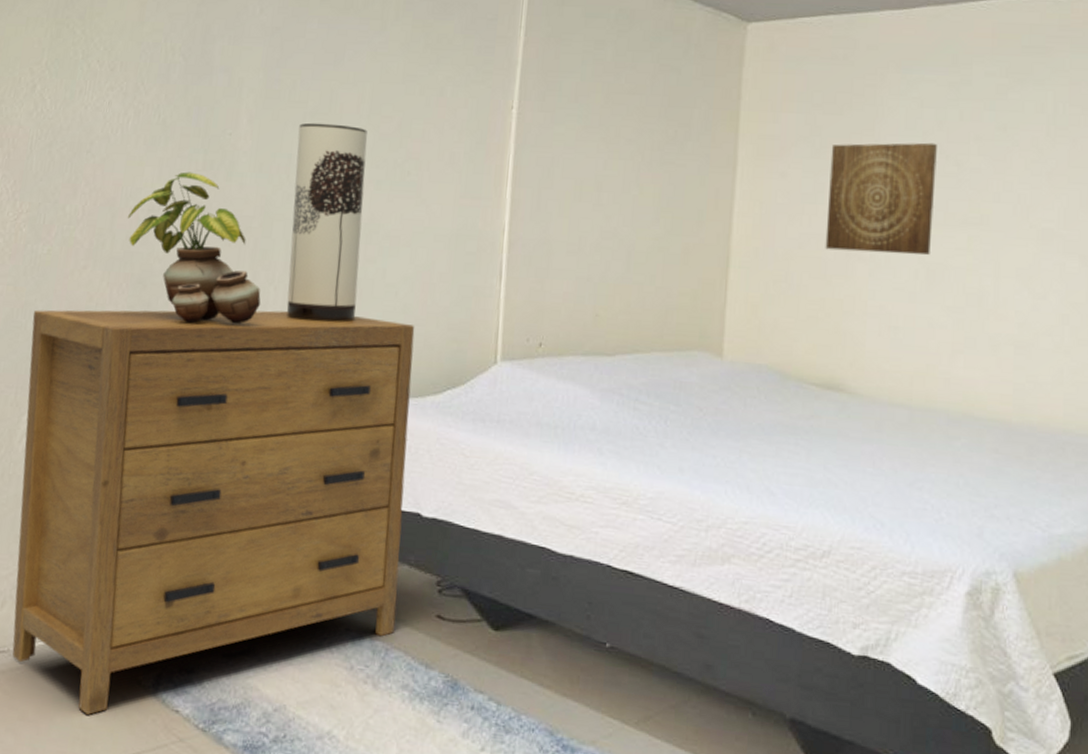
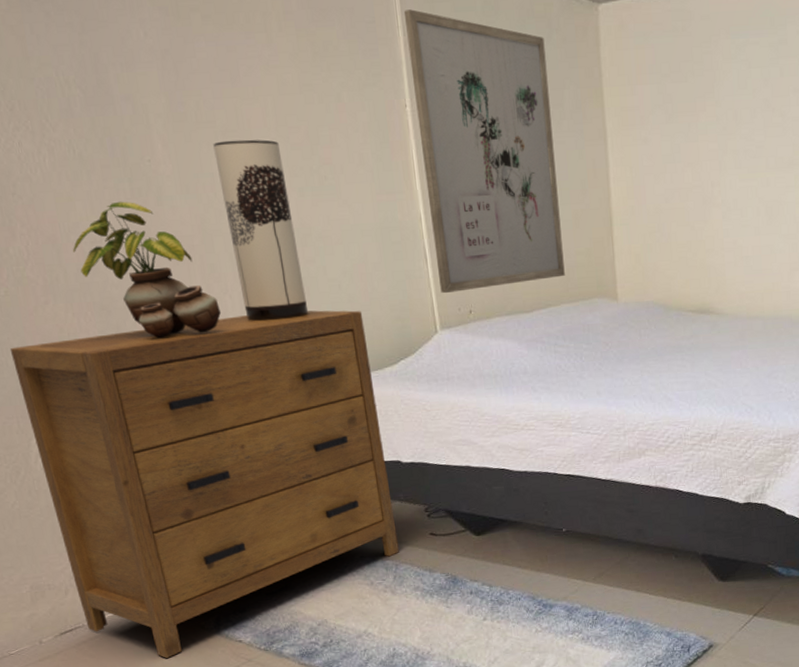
wall art: none [510,11,680,320] -> present [403,9,565,294]
wall art: present [825,142,937,256] -> none [681,98,767,201]

